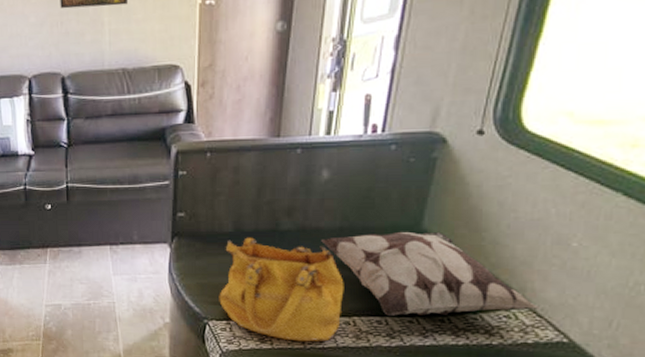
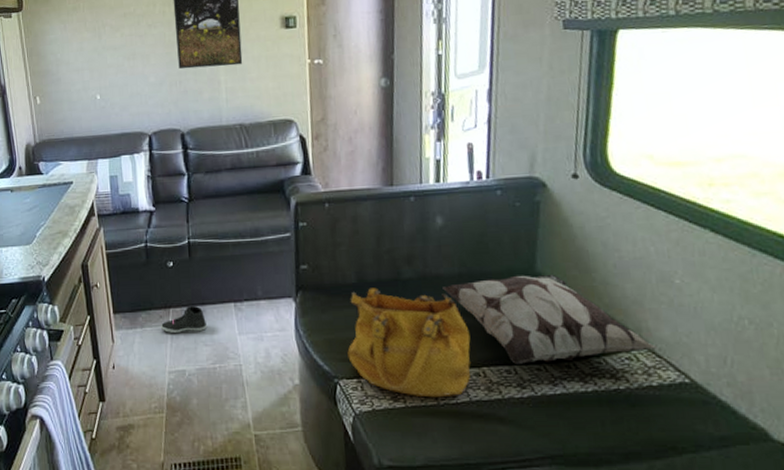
sneaker: none [38,246,84,271] -> present [160,305,208,333]

